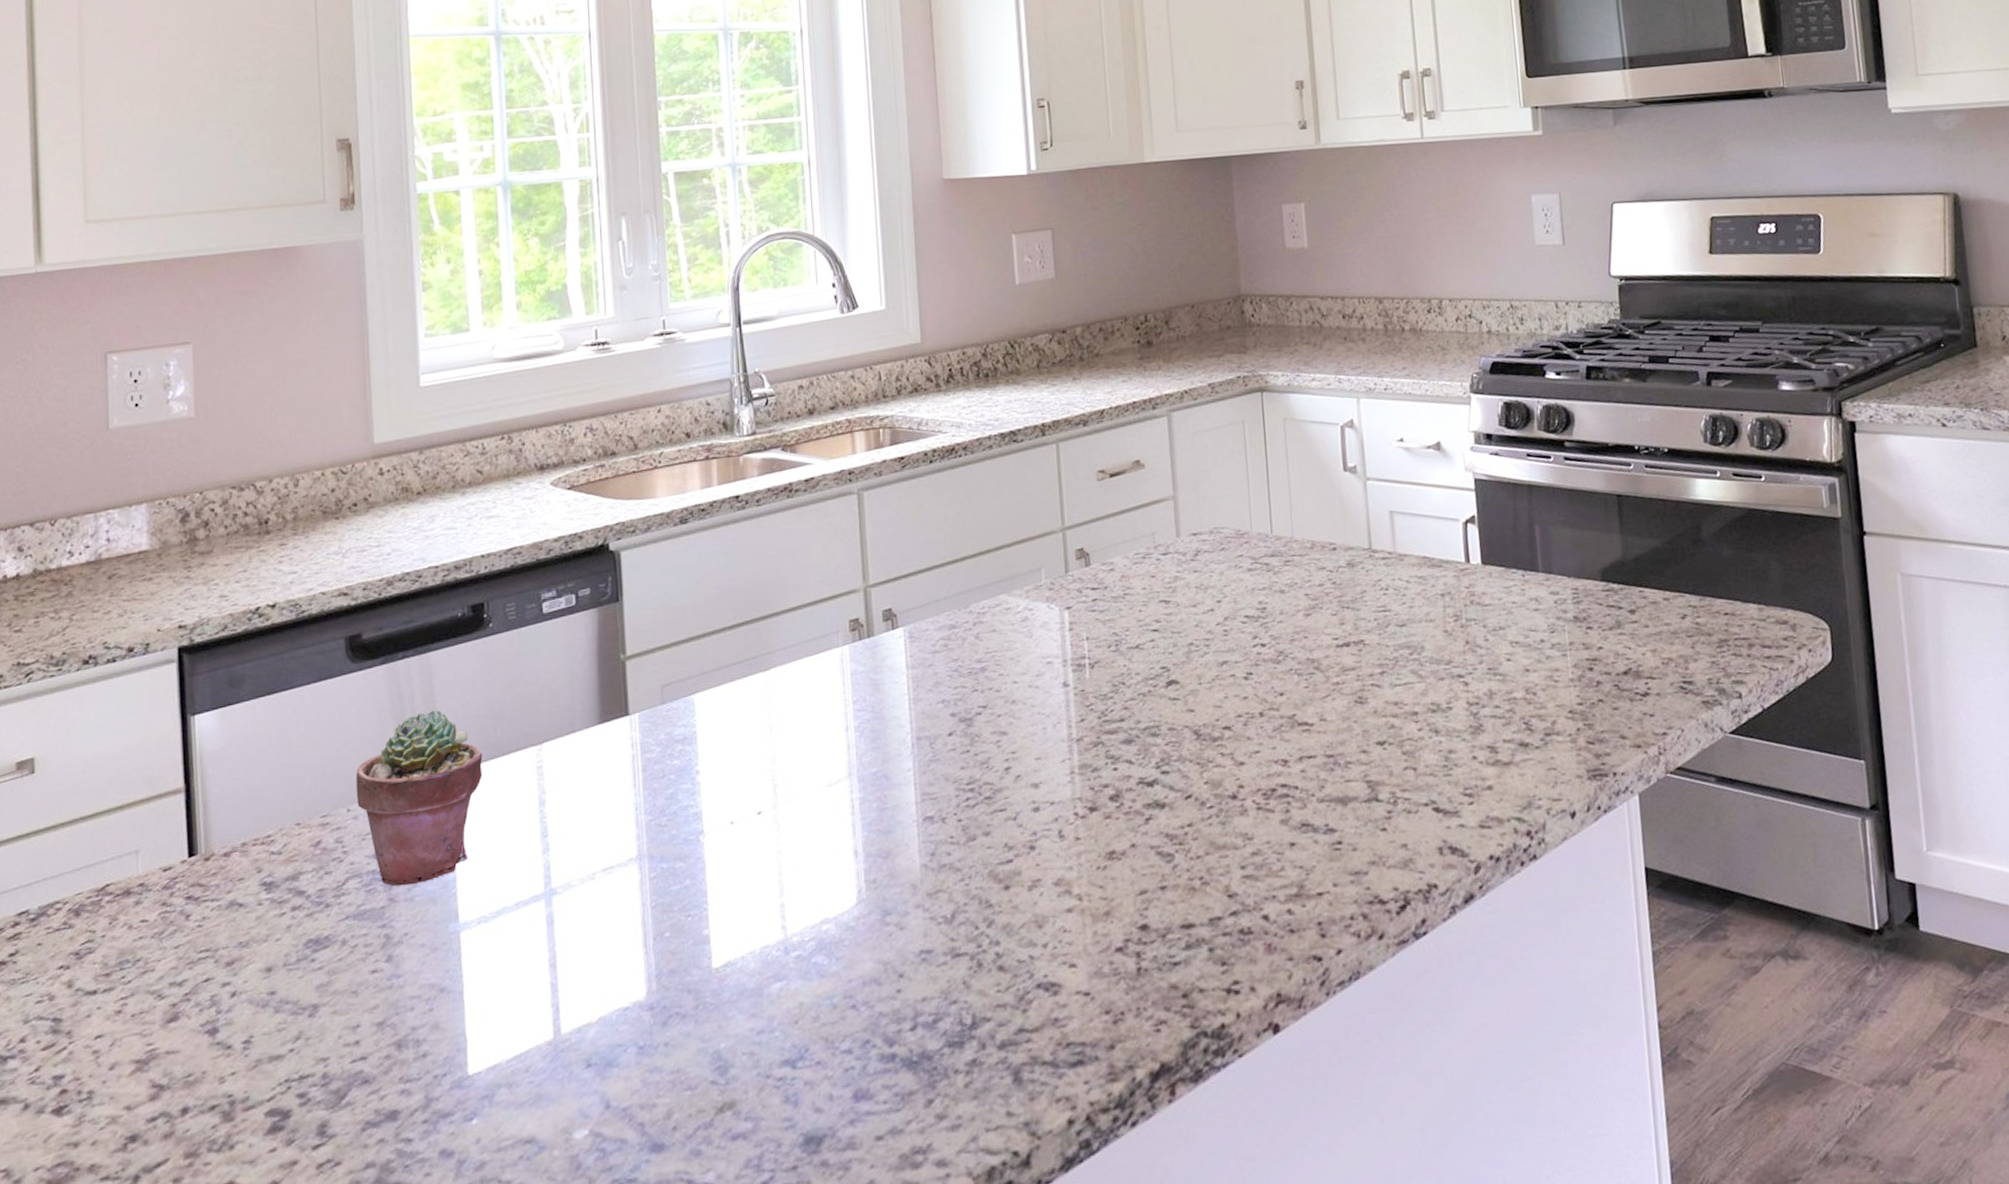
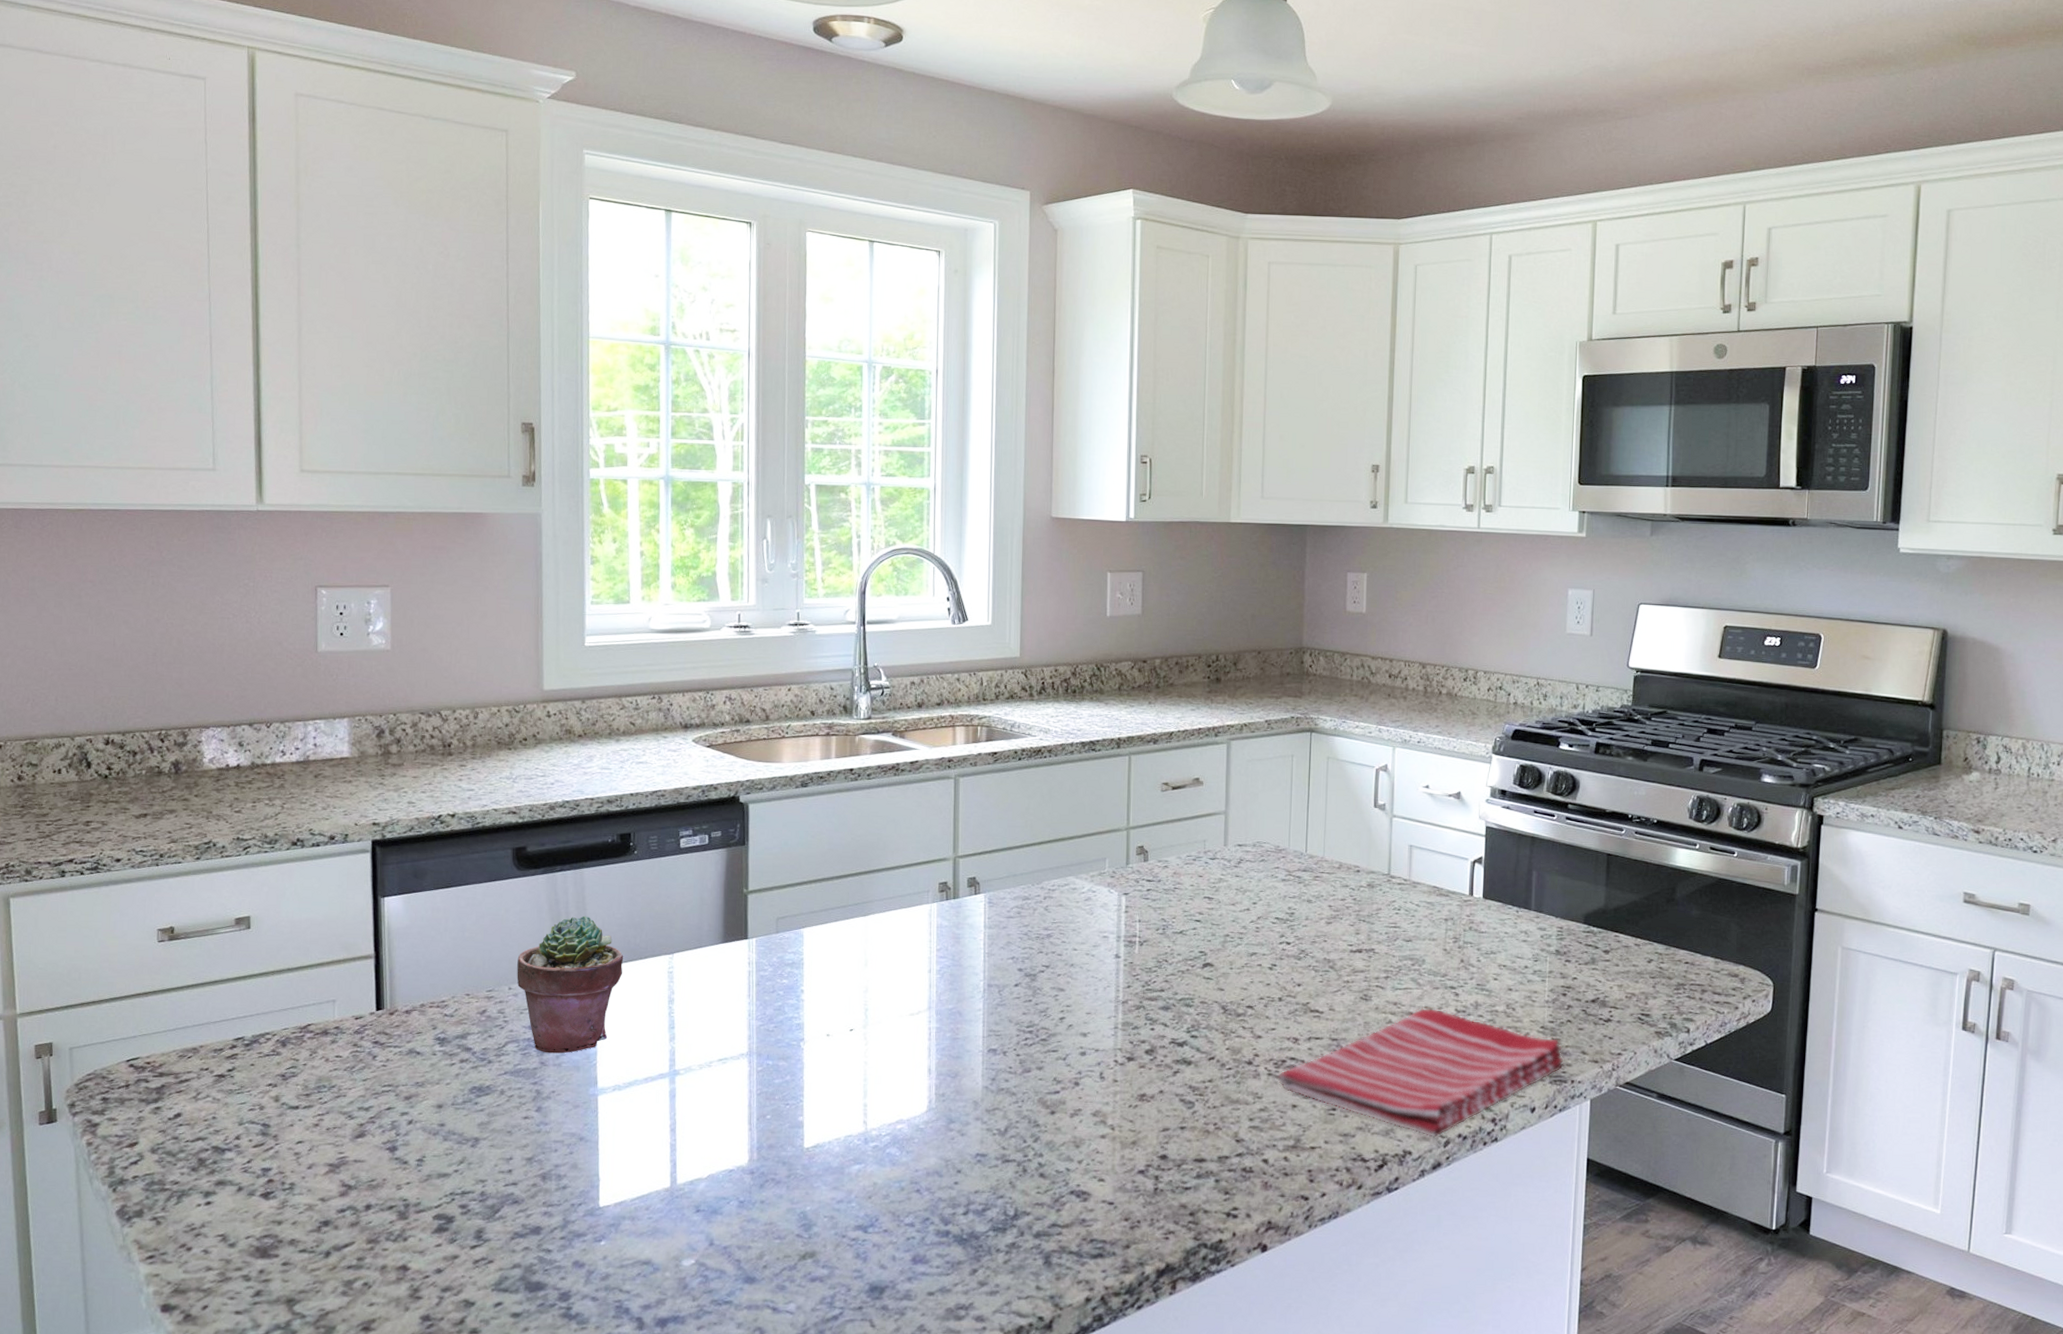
dish towel: none [1267,703,1601,864] -> present [1276,1007,1564,1138]

